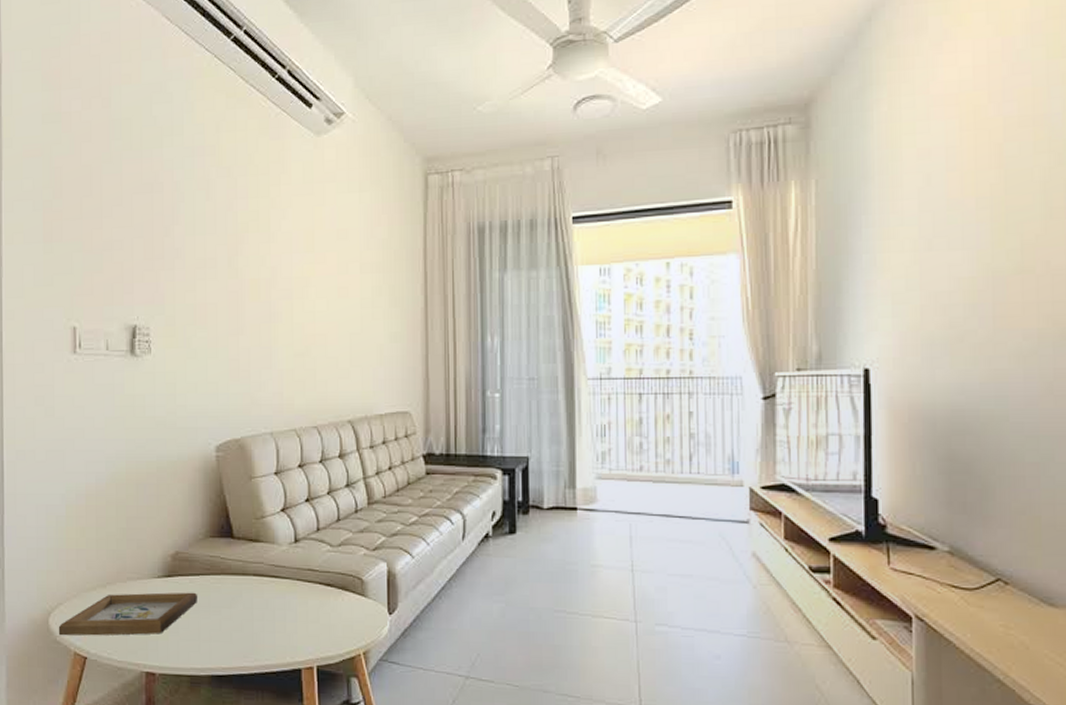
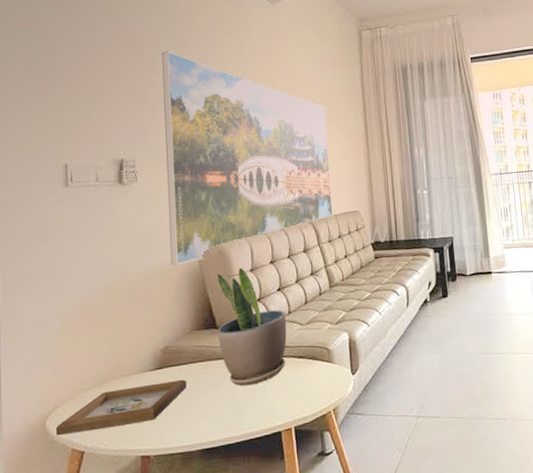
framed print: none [183,194,377,458] -> present [162,51,333,266]
potted plant: none [235,468,314,610] -> present [216,267,287,386]

